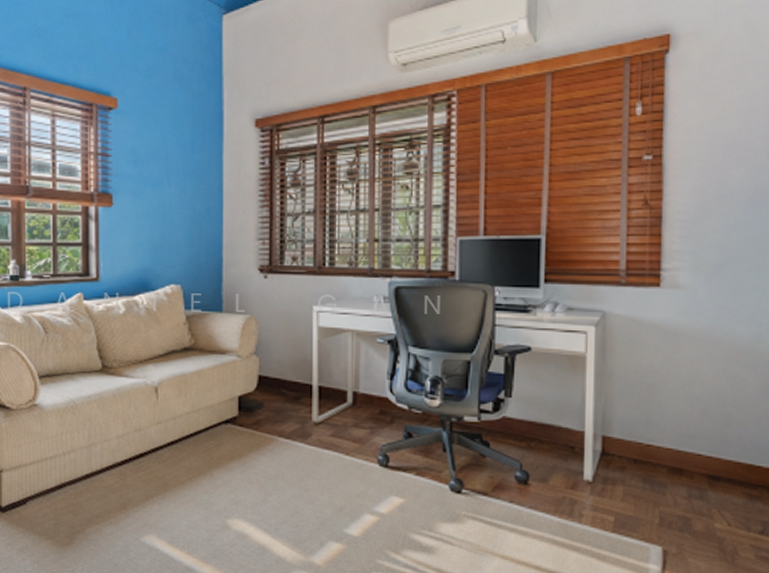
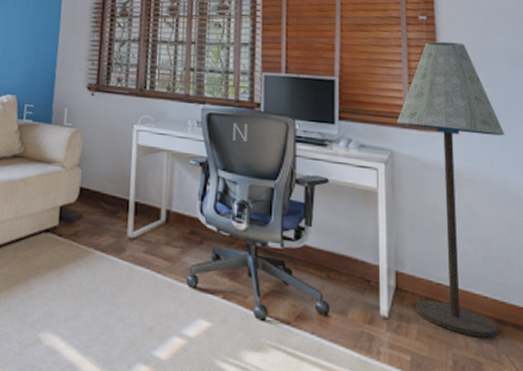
floor lamp: none [611,184,737,495] -> present [396,41,506,339]

